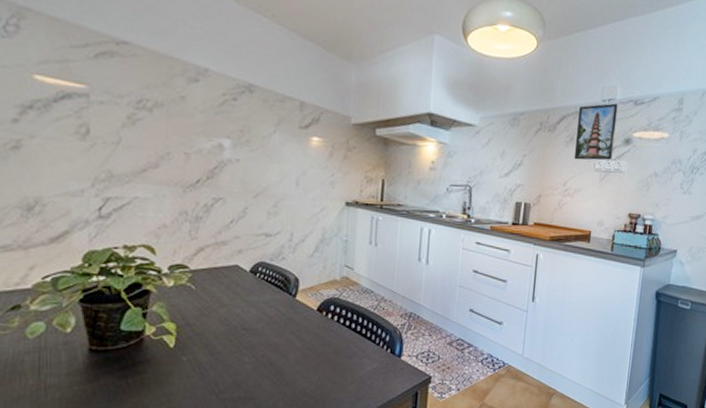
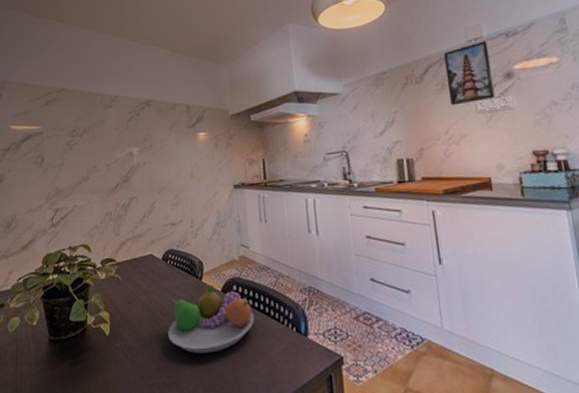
fruit bowl: none [249,303,350,370] -> present [168,285,255,353]

